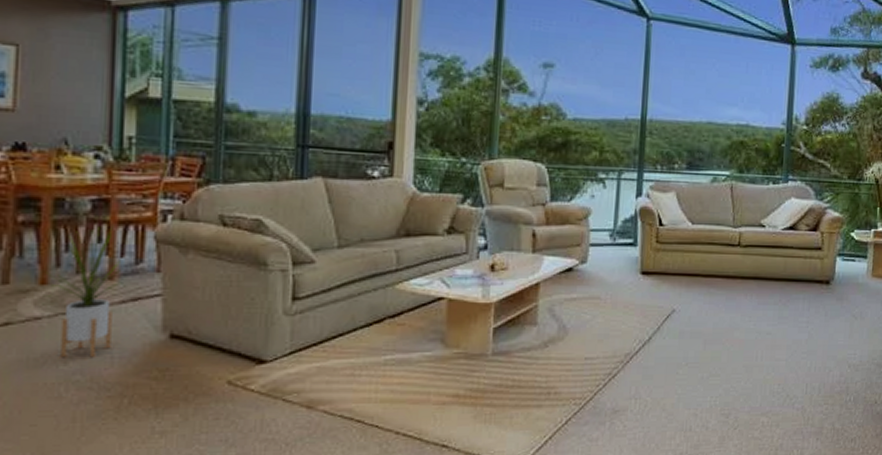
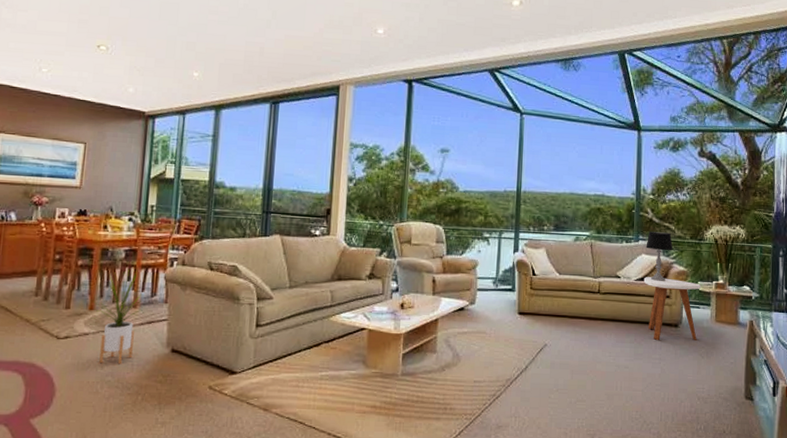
side table: none [792,225,857,300] -> present [643,277,701,340]
table lamp: none [796,170,827,230] -> present [646,231,673,281]

